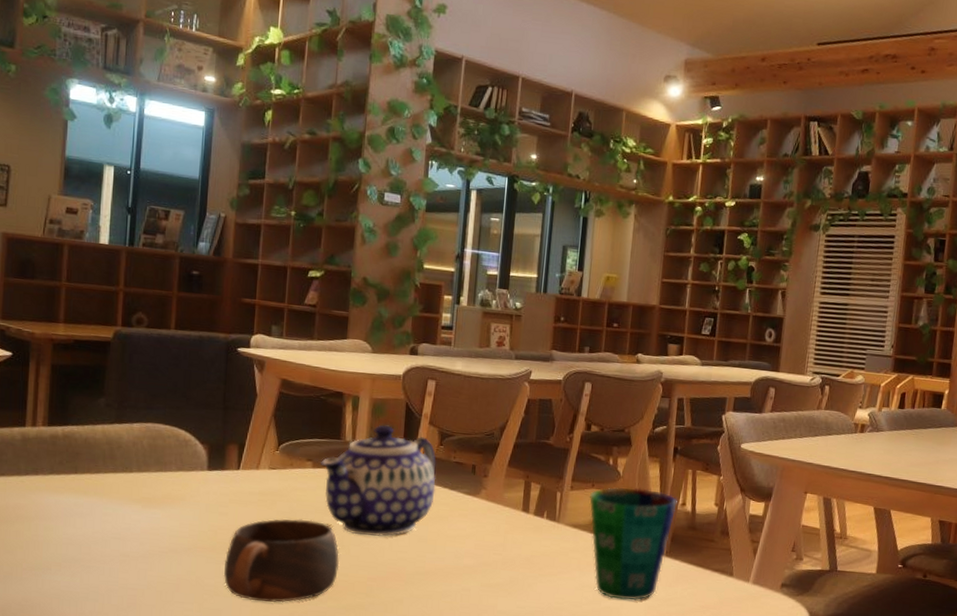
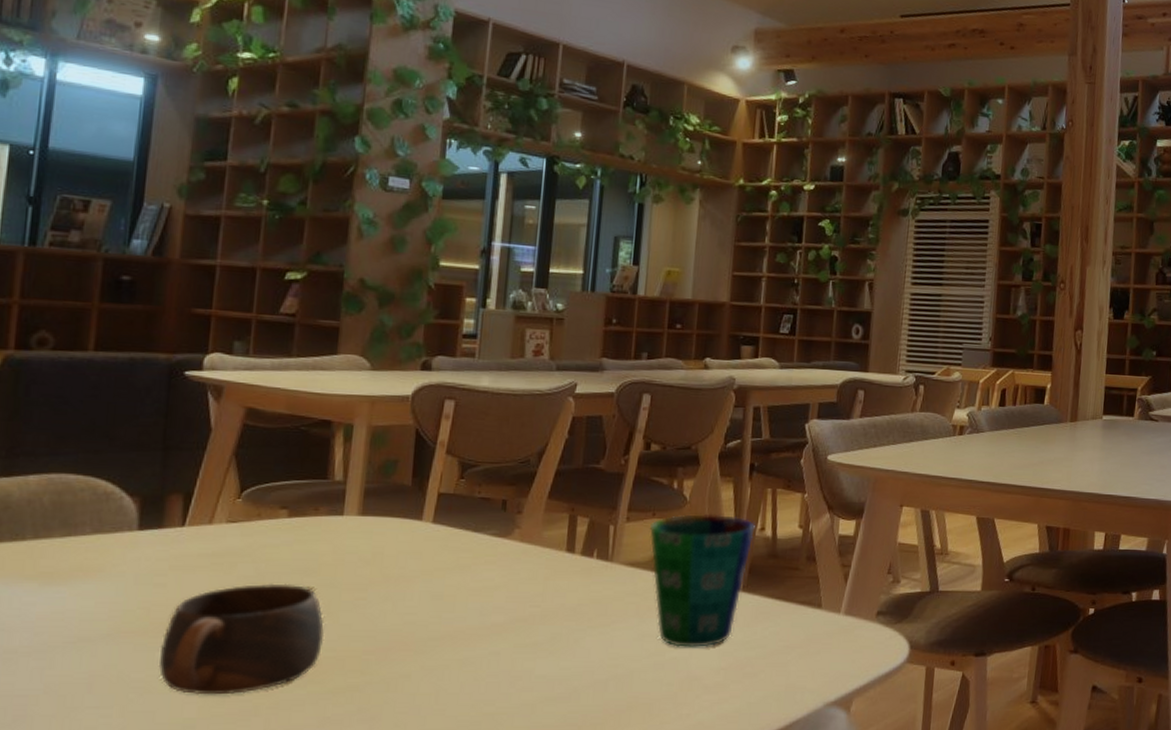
teapot: present [320,424,437,537] -> none [298,457,456,598]

